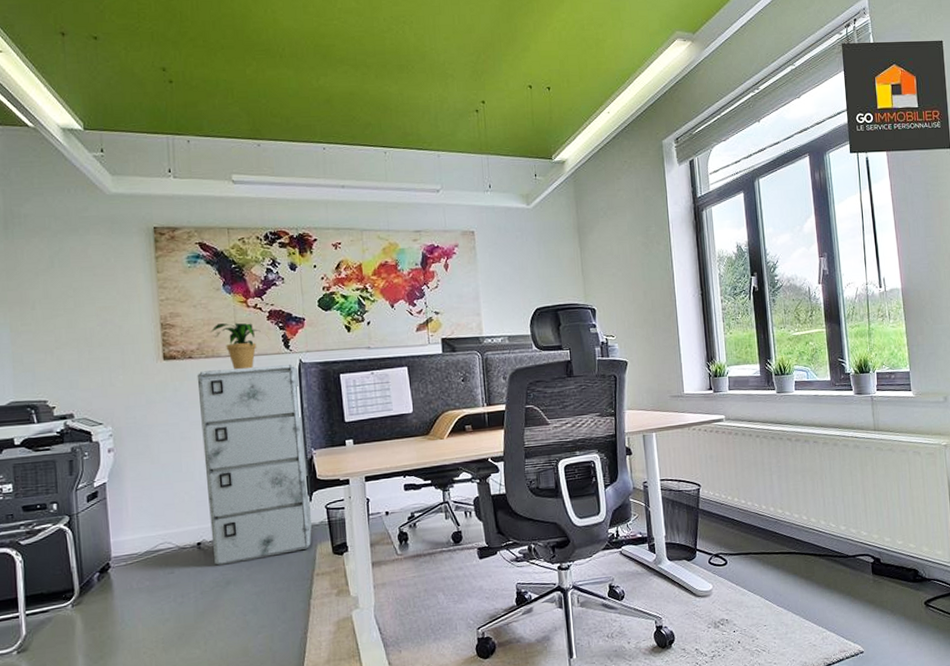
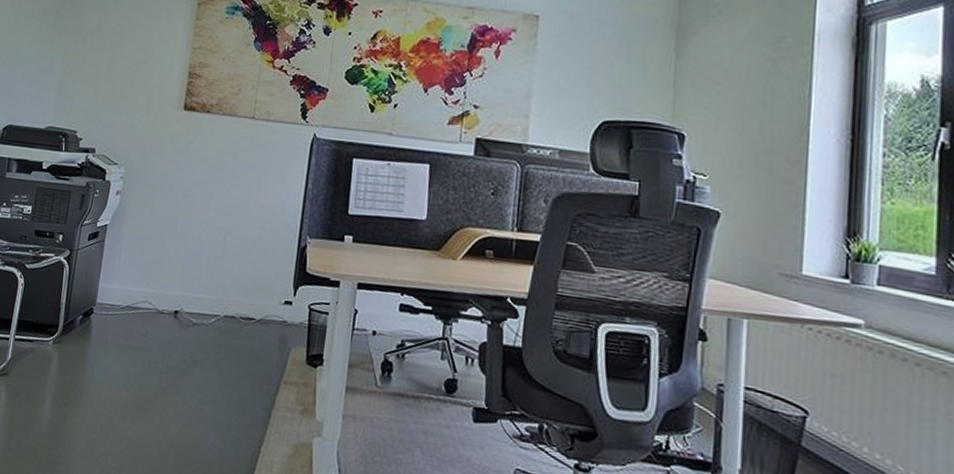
filing cabinet: present [197,365,312,566] -> none [186,128,311,350]
potted plant: present [210,322,269,370] -> none [233,81,288,135]

